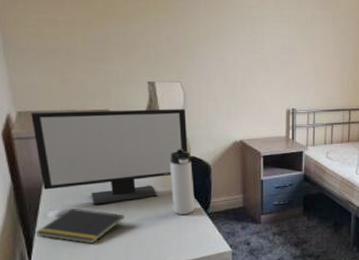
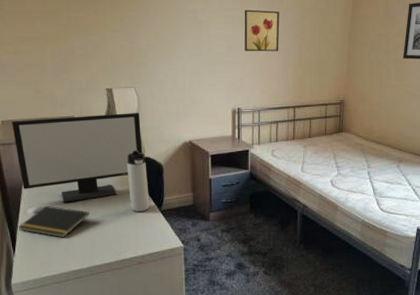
wall art: none [300,10,336,54] -> present [244,9,280,52]

